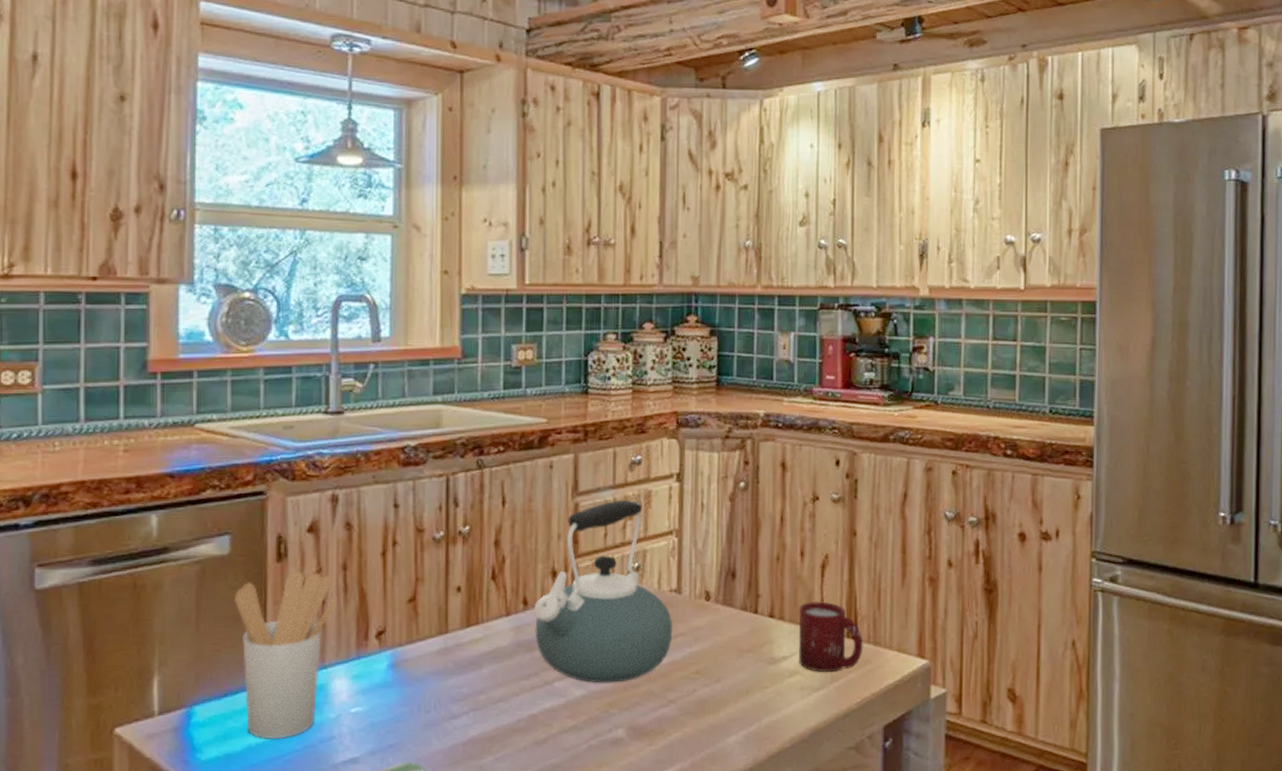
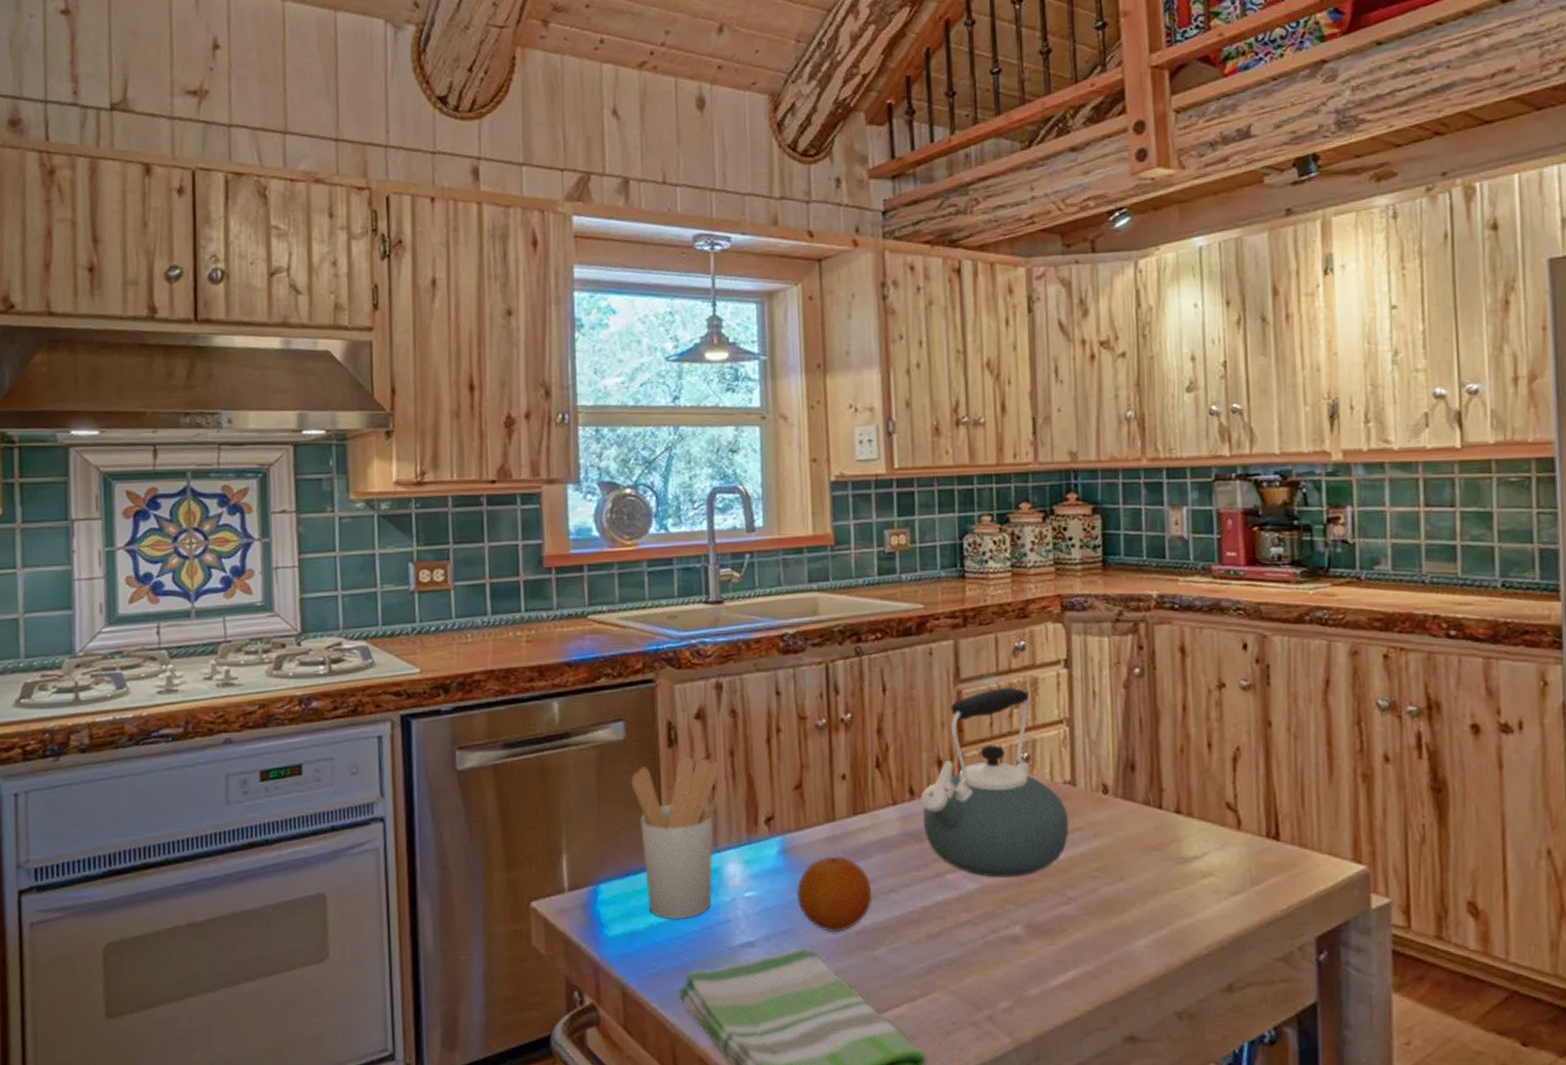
fruit: none [404,668,481,745] -> present [796,856,872,933]
cup: present [798,601,863,672] -> none [1209,797,1287,874]

